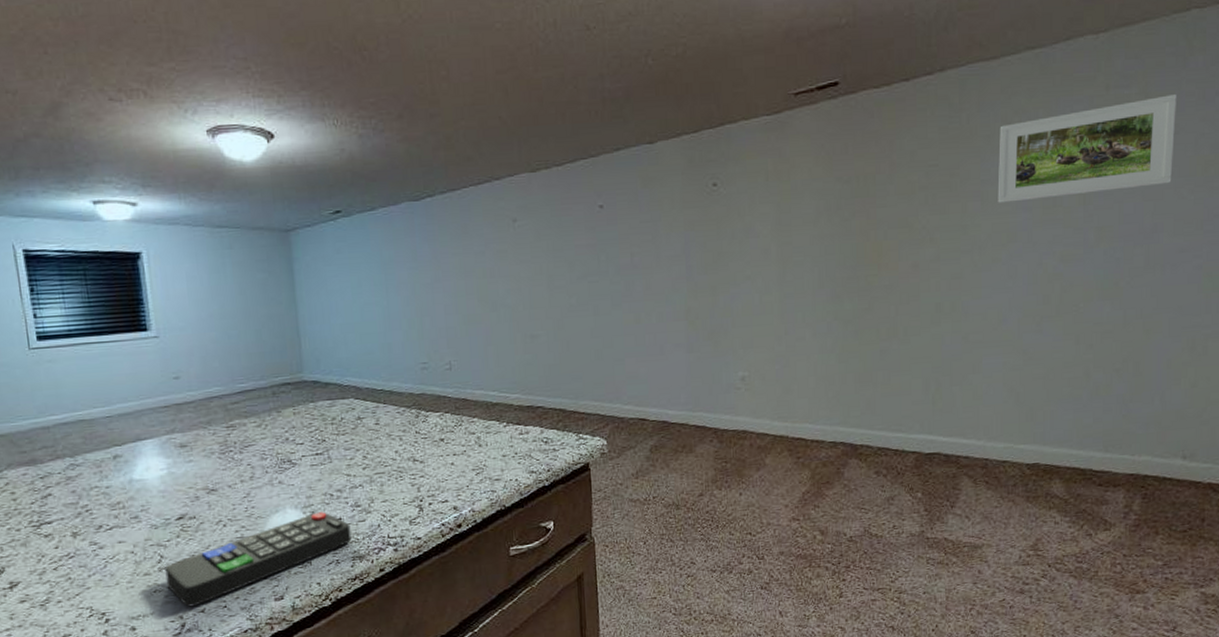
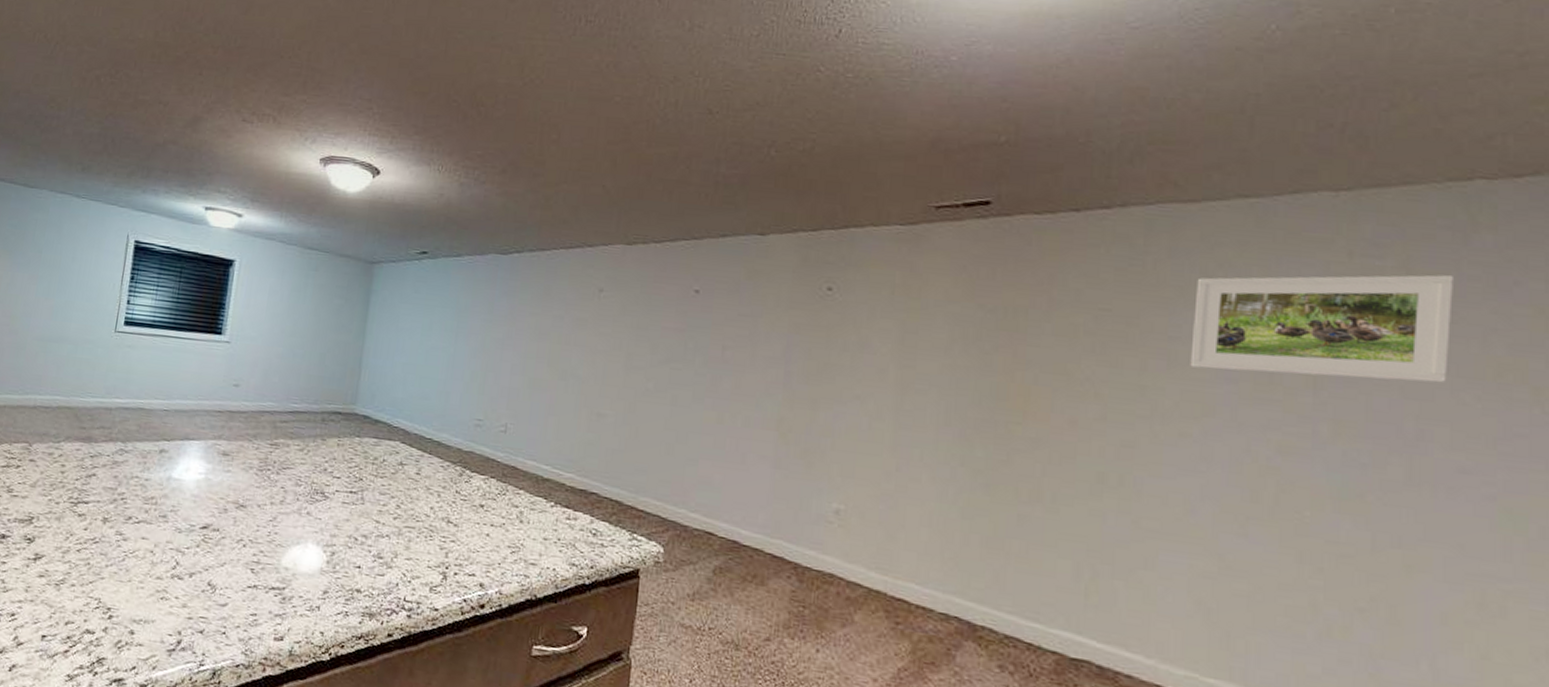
remote control: present [165,512,352,607] -> none [174,554,368,625]

